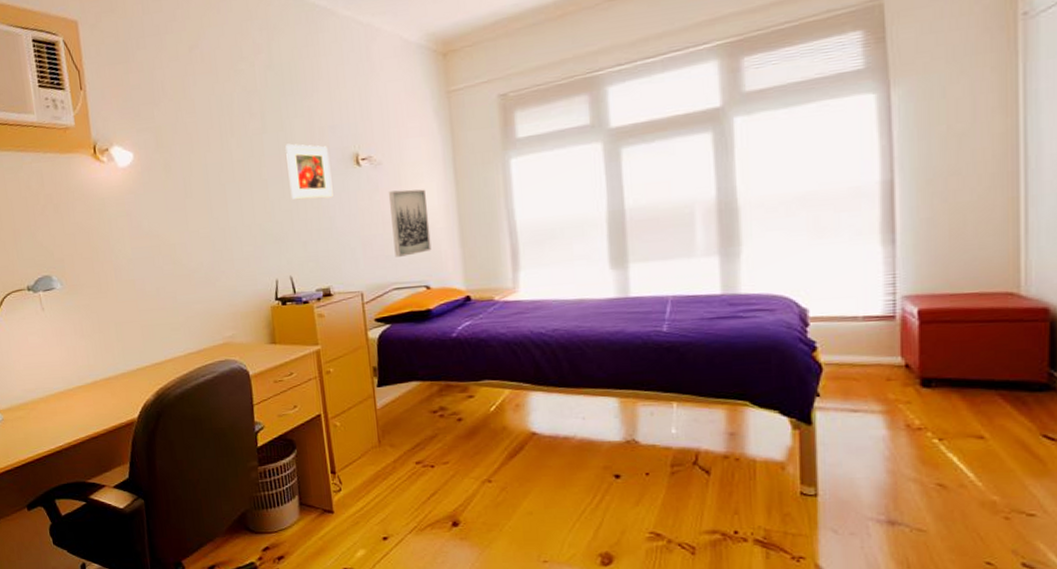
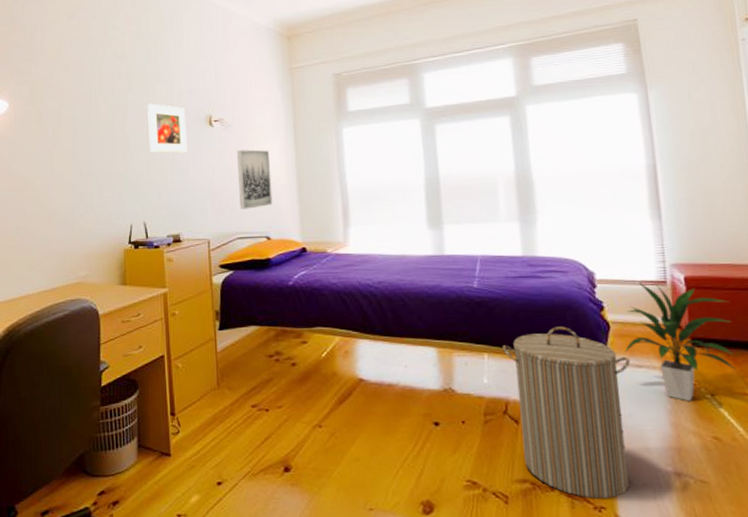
laundry hamper: none [693,370,844,549] -> present [502,326,630,499]
indoor plant: none [838,316,973,447] -> present [625,280,736,402]

